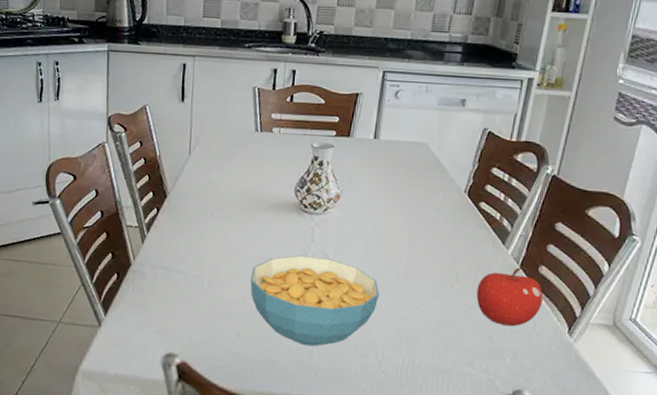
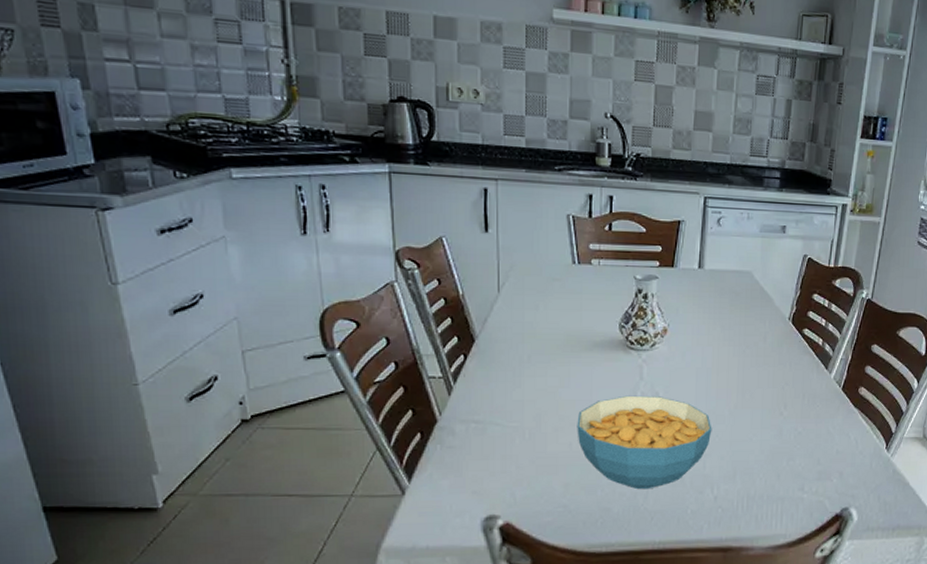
fruit: present [476,268,544,327] -> none [804,391,864,448]

